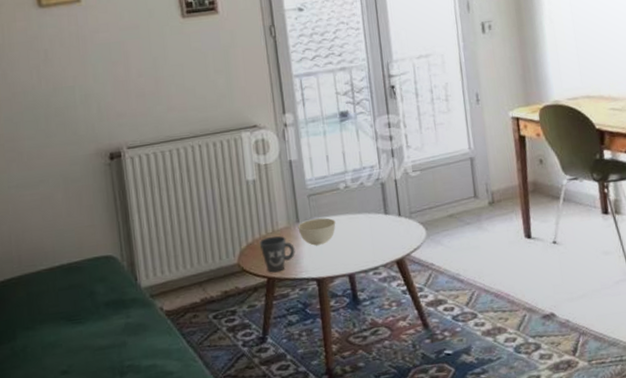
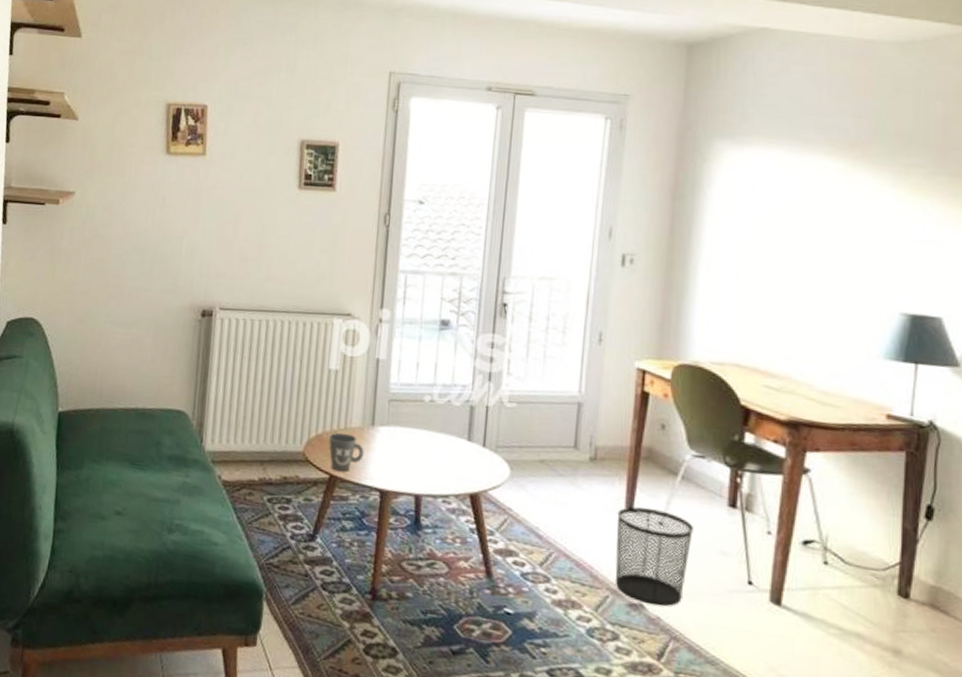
soup bowl: present [297,217,336,246] -> none [371,425,413,456]
waste bin: none [519,231,582,312] -> present [615,507,693,606]

